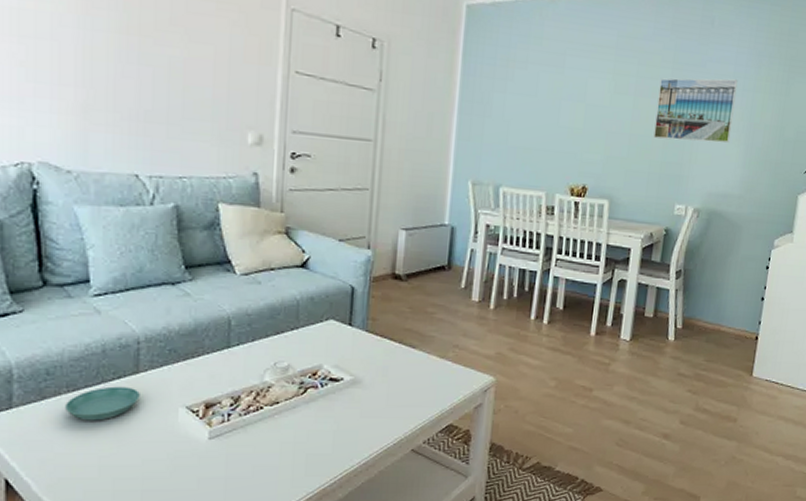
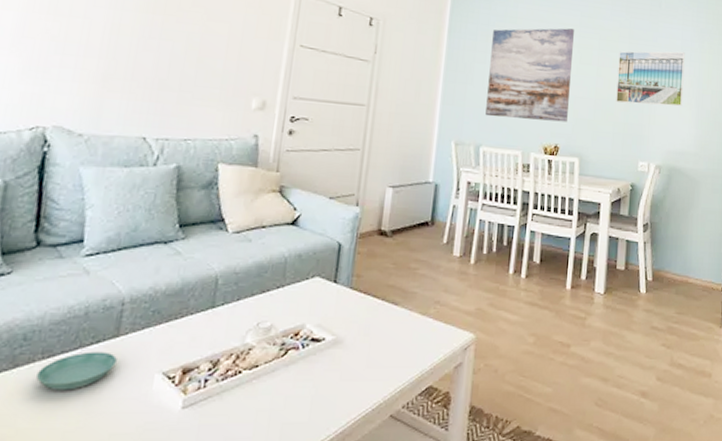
wall art: none [506,50,609,161] -> present [485,28,574,122]

